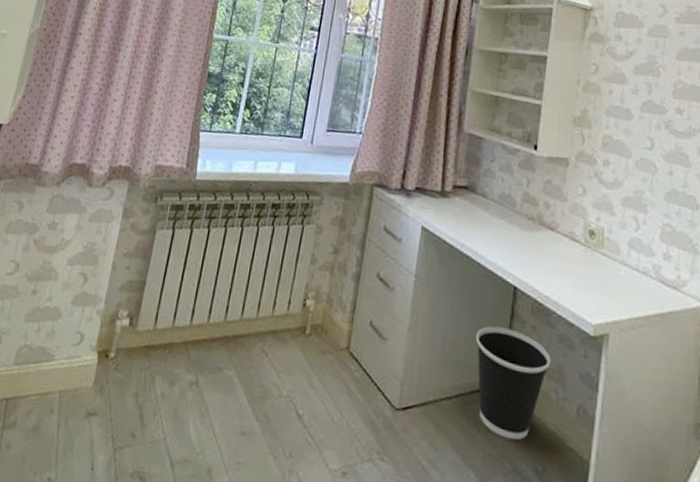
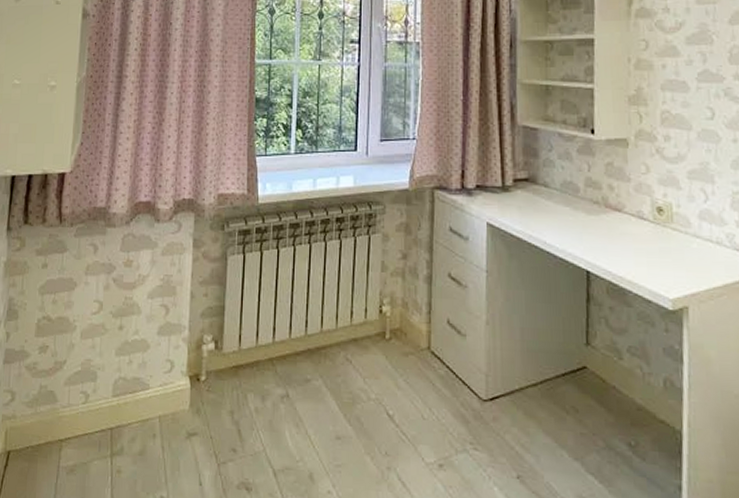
wastebasket: present [476,326,551,440] -> none [554,311,632,418]

